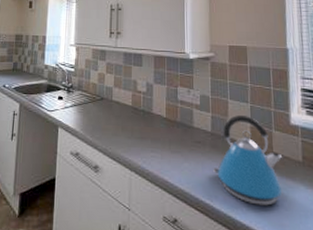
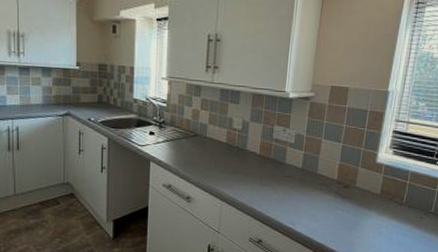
kettle: present [213,115,283,206] -> none [299,154,363,229]

